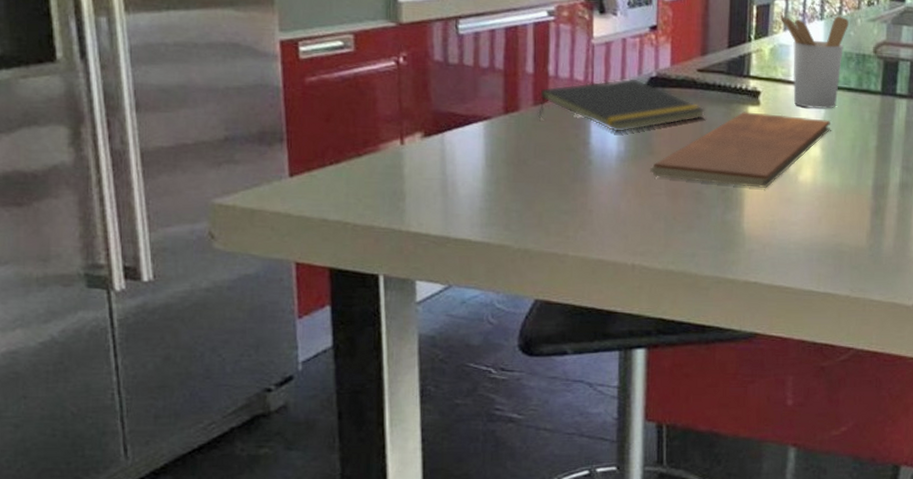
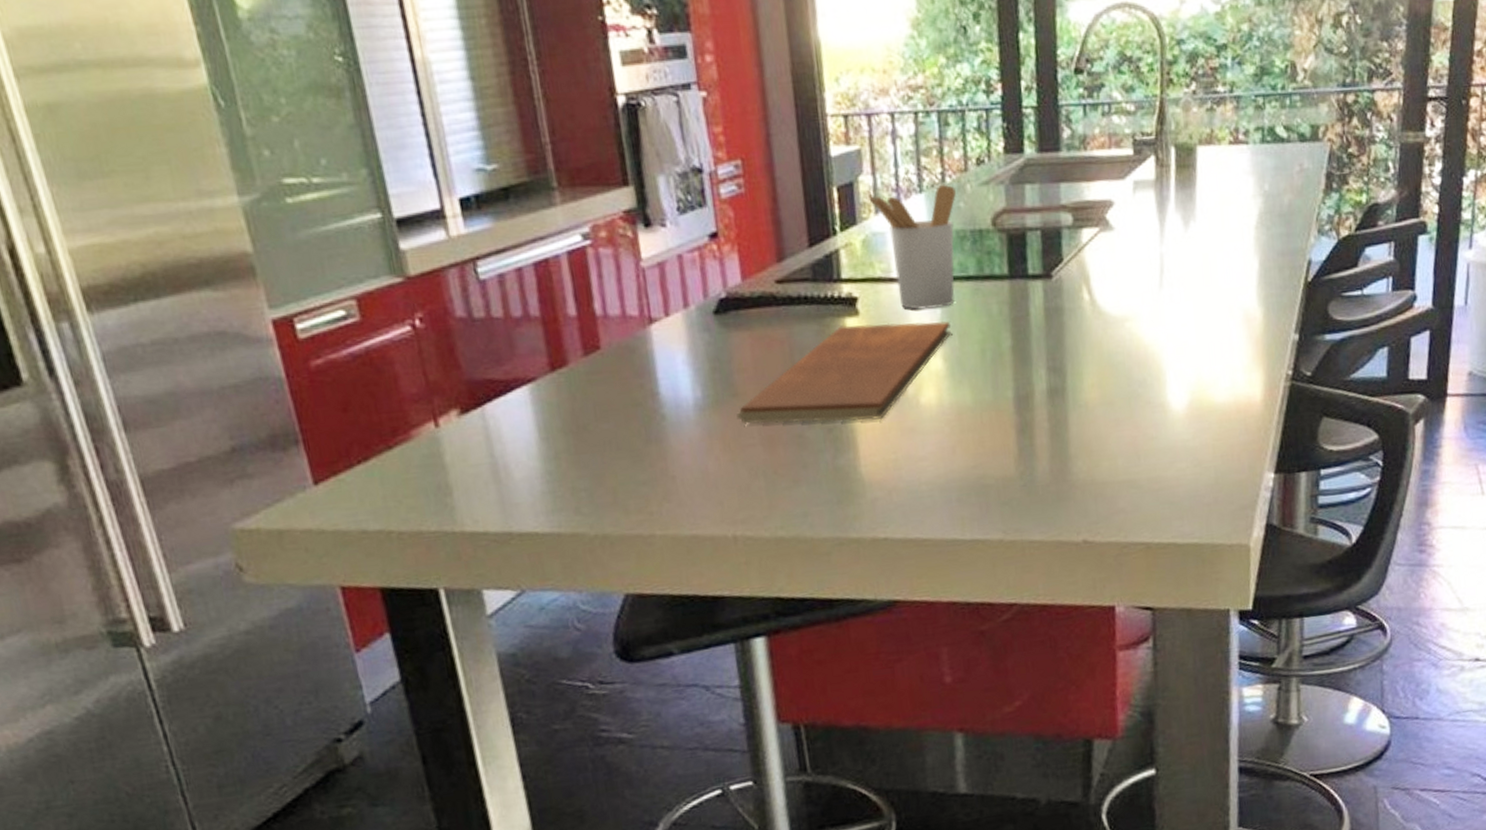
notepad: present [538,77,705,133] -> none [587,303,793,376]

